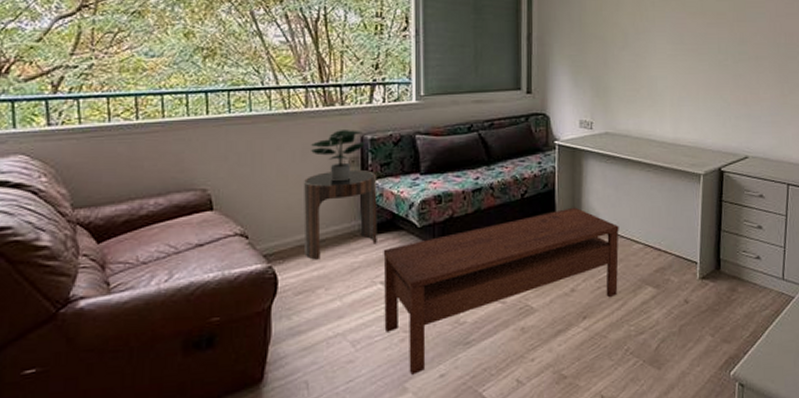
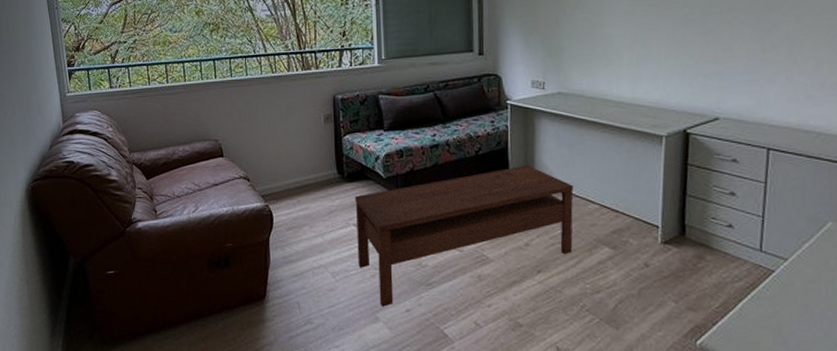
side table: present [303,169,377,260] -> none [289,125,349,202]
potted plant: present [311,130,365,182] -> none [294,90,337,136]

